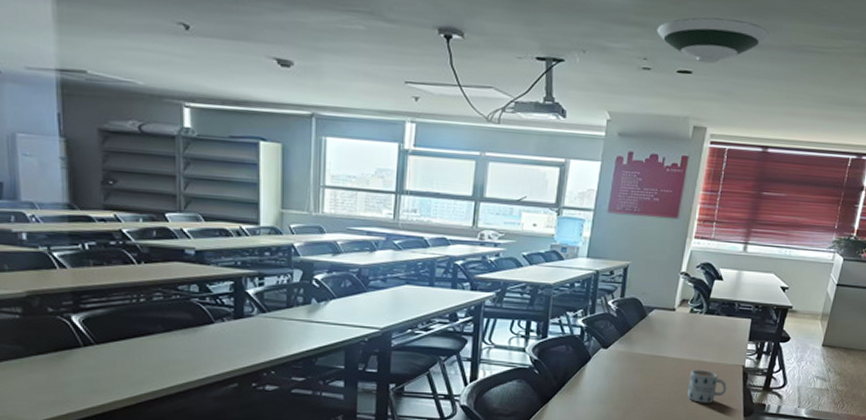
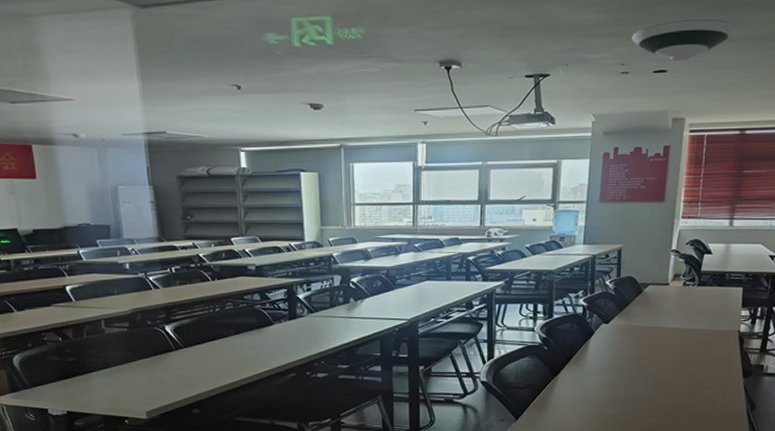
mug: present [687,370,727,403] -> none [687,337,725,367]

